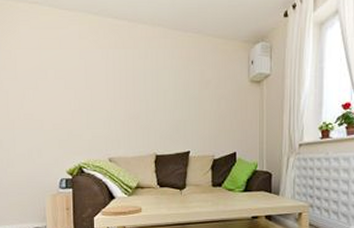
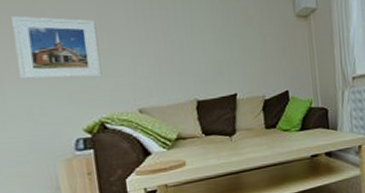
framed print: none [24,75,84,128] -> present [11,16,102,79]

